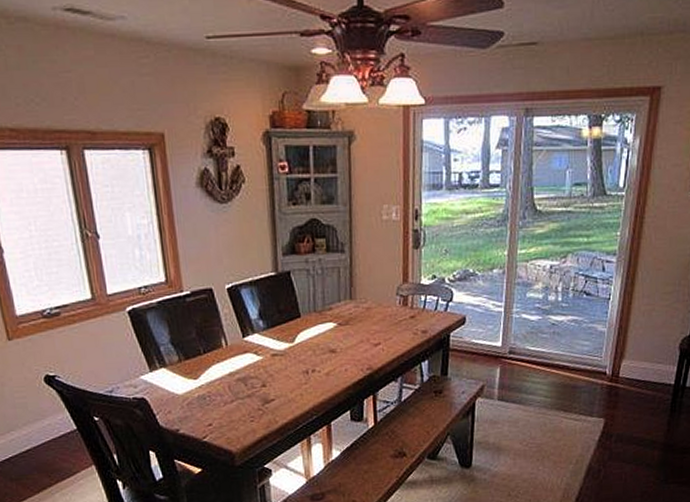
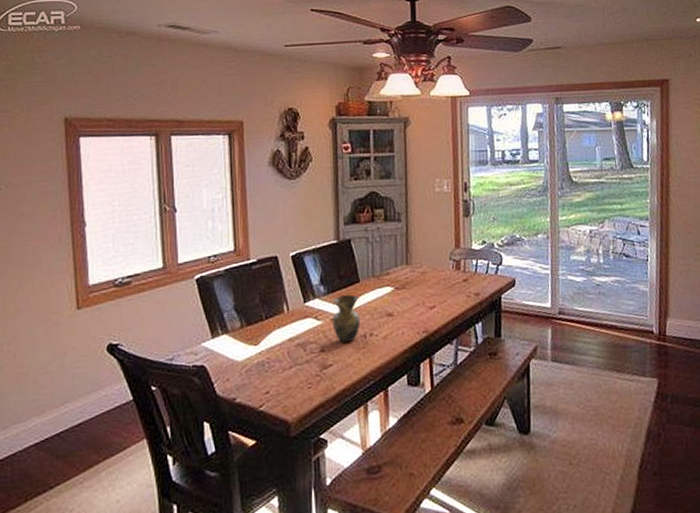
vase: none [272,330,302,378] -> present [332,295,361,343]

